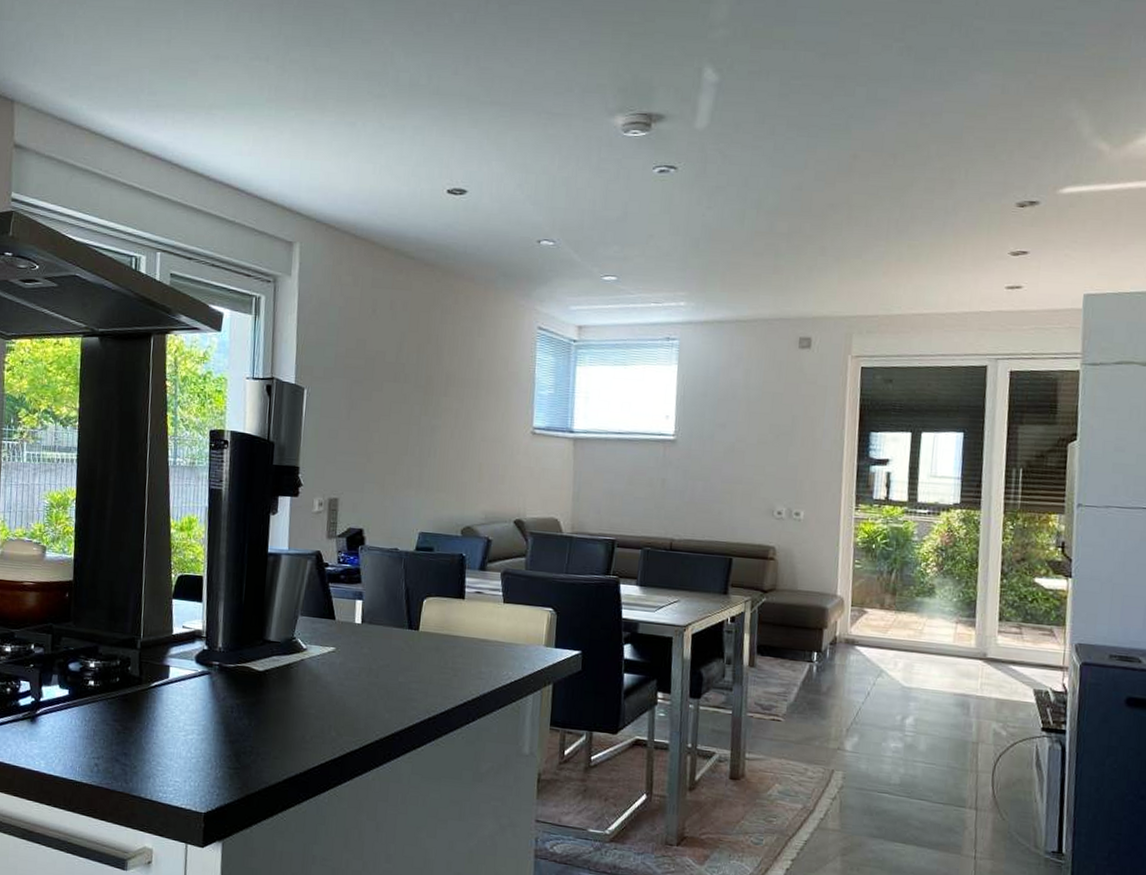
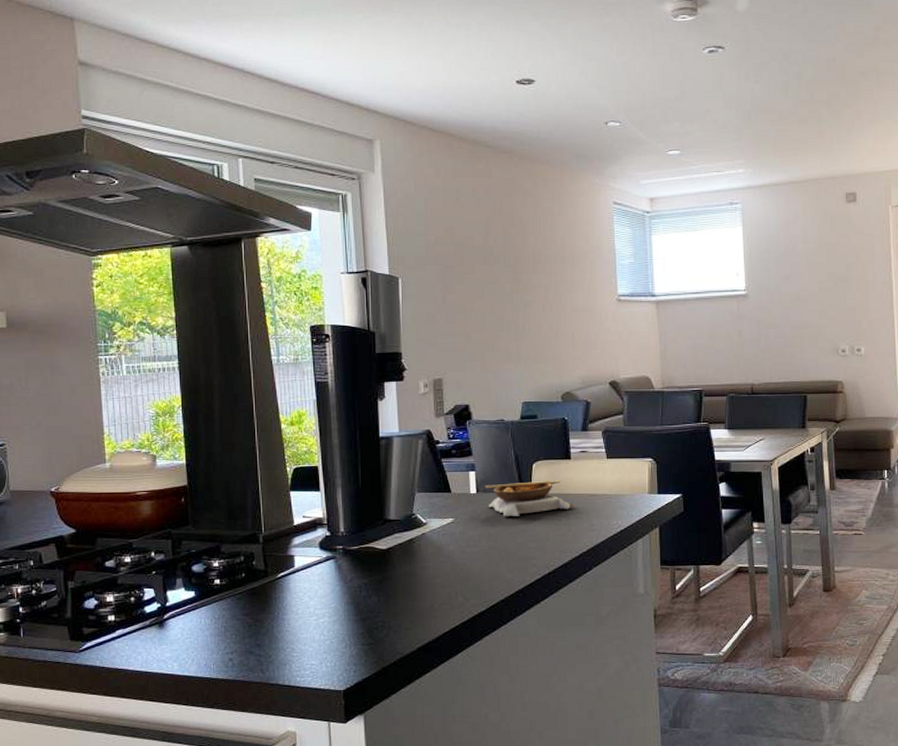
soup bowl: none [371,616,464,654] -> present [485,480,575,516]

